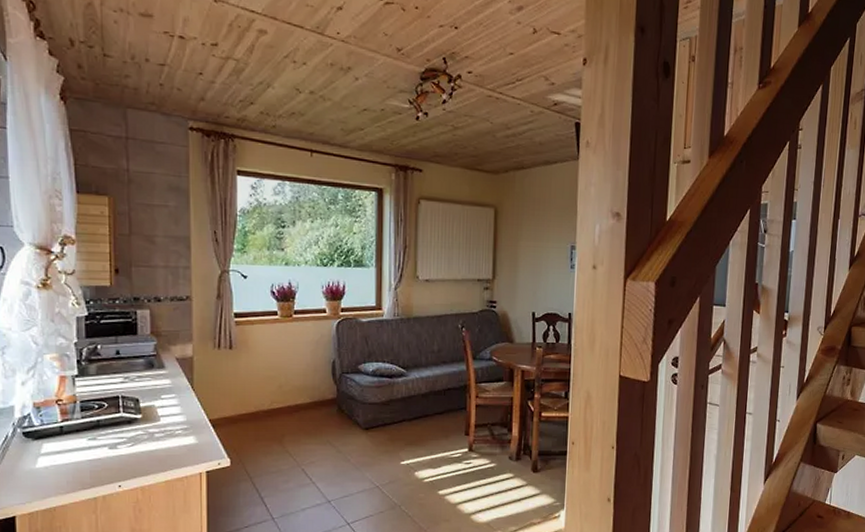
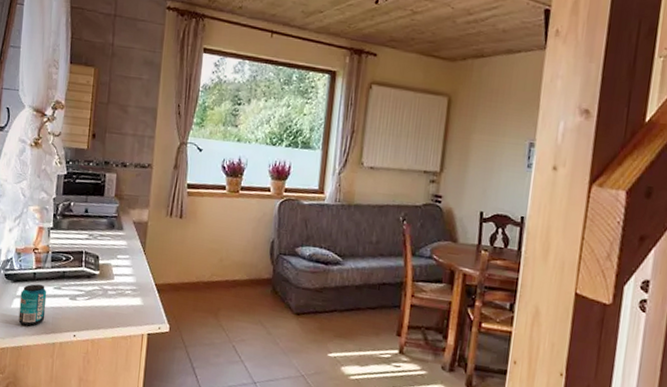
beverage can: none [46,438,81,484] -> present [18,284,47,326]

